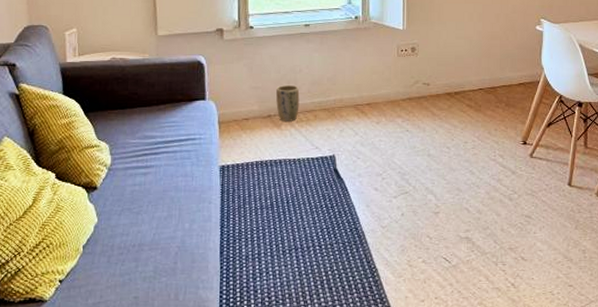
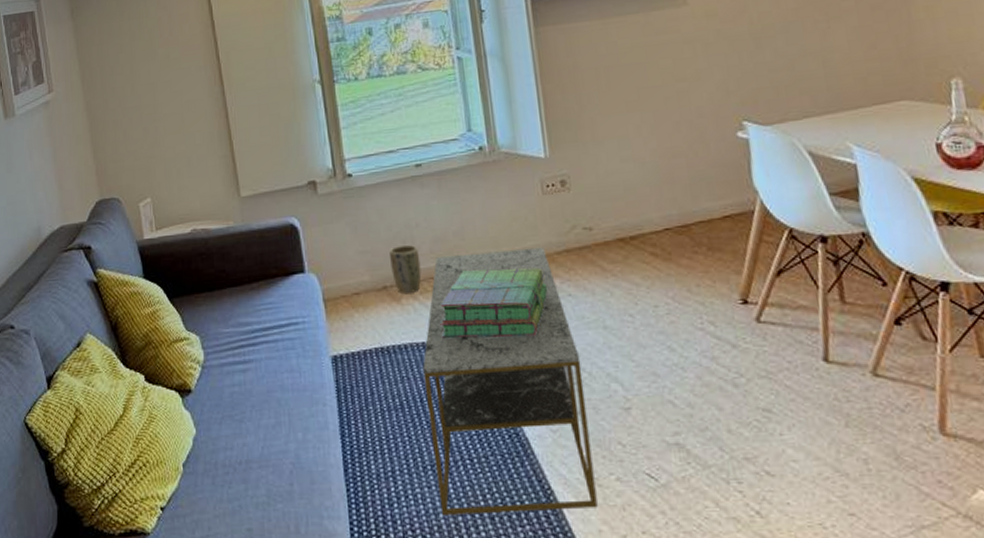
coffee table: none [291,94,409,287] -> present [423,247,598,517]
stack of books: none [309,108,393,159] -> present [440,268,549,338]

